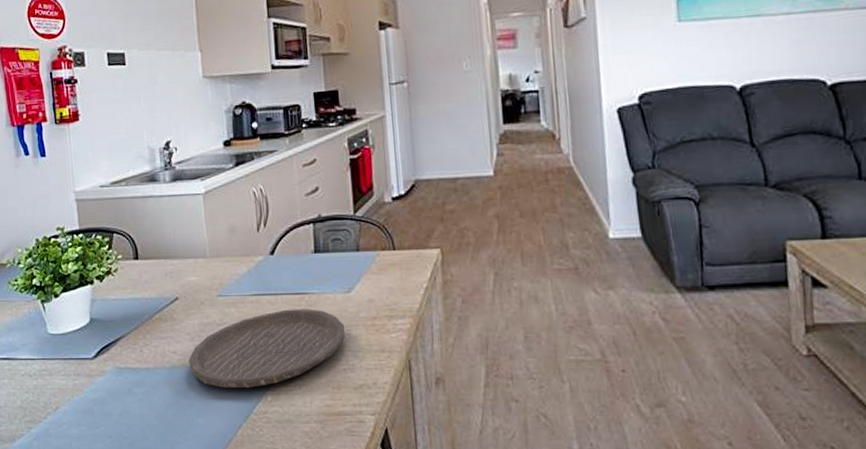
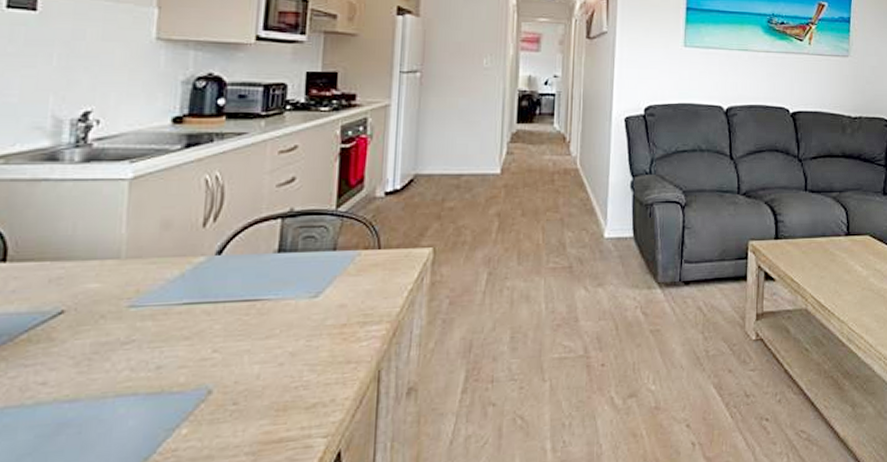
plate: present [188,309,346,388] -> none [65,318,305,425]

